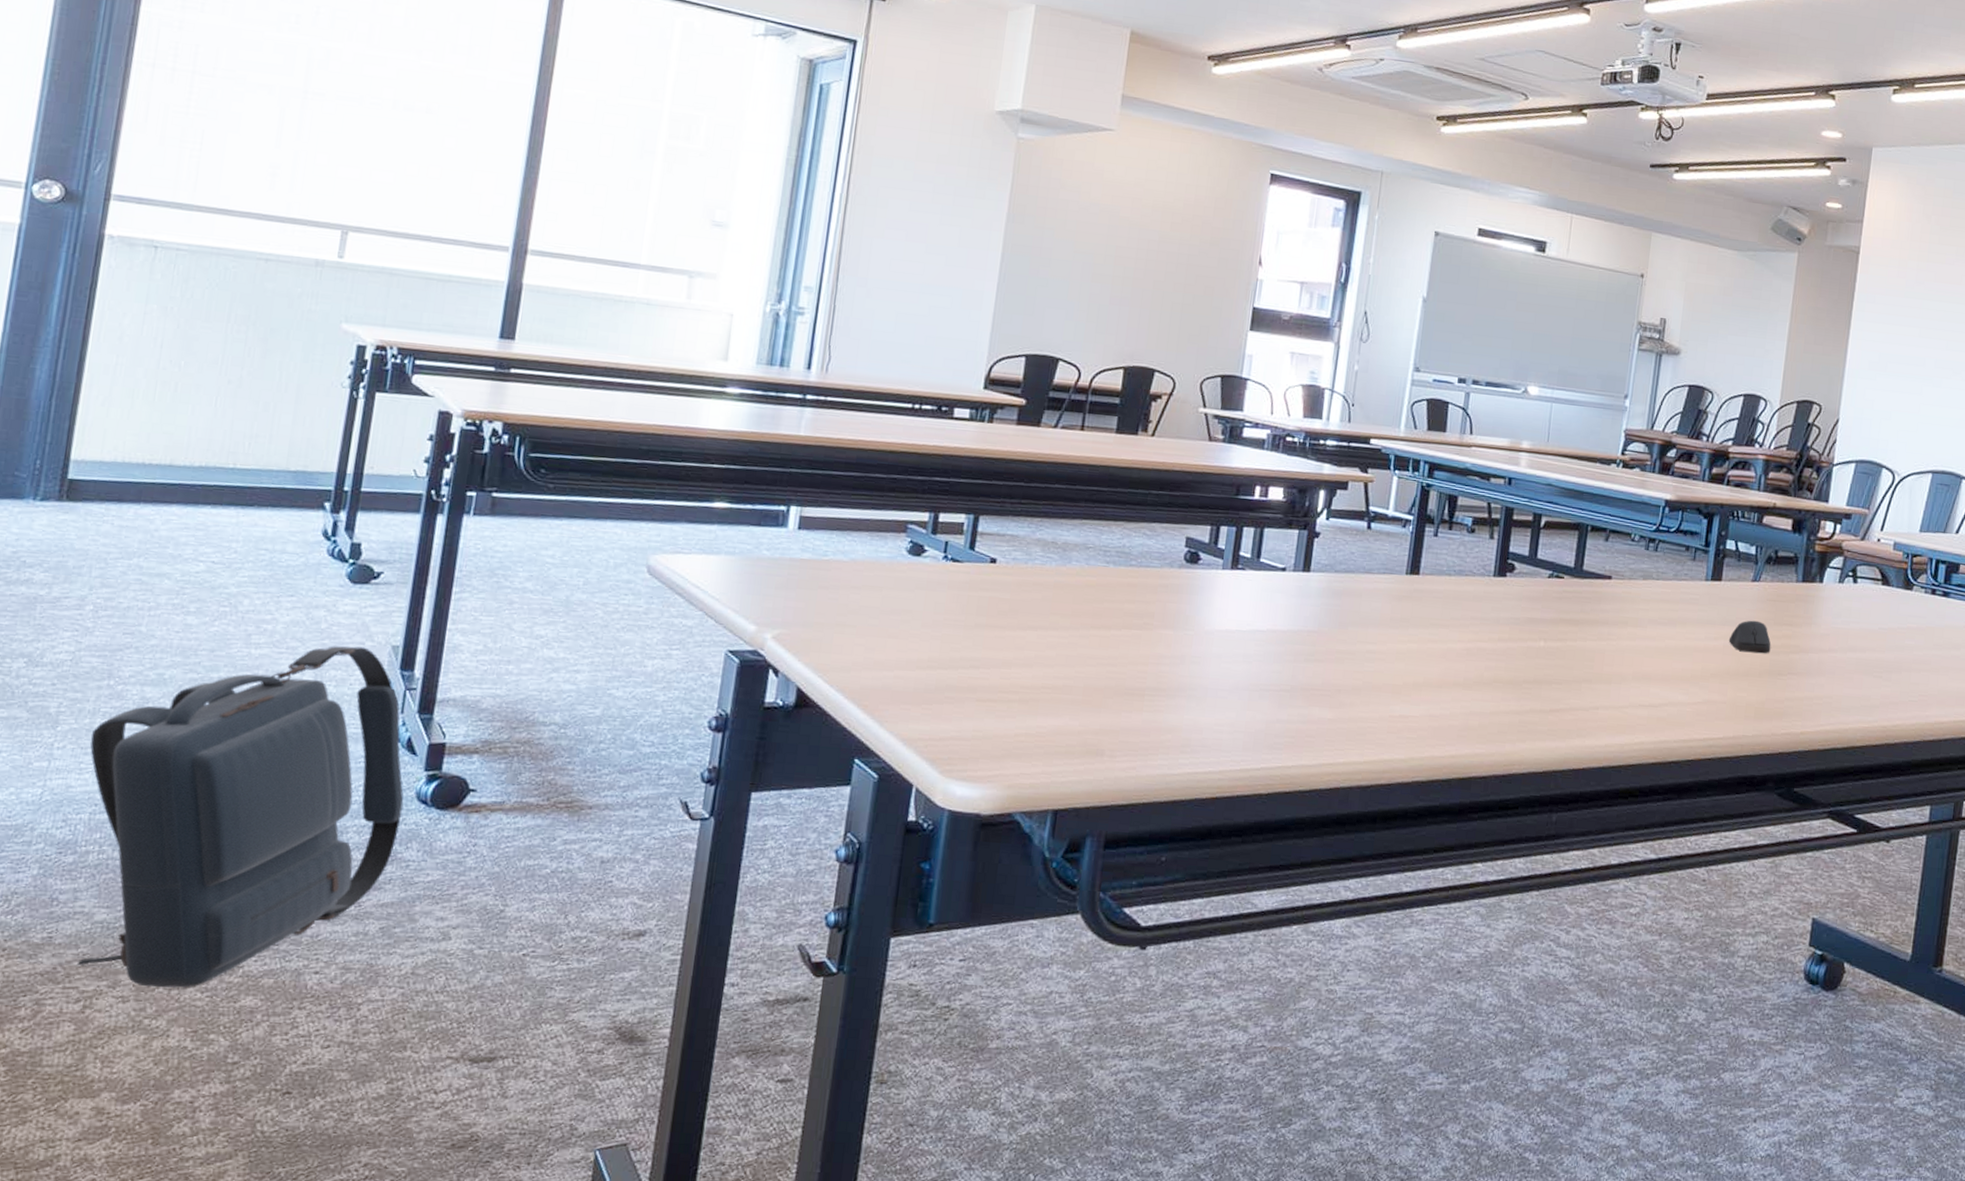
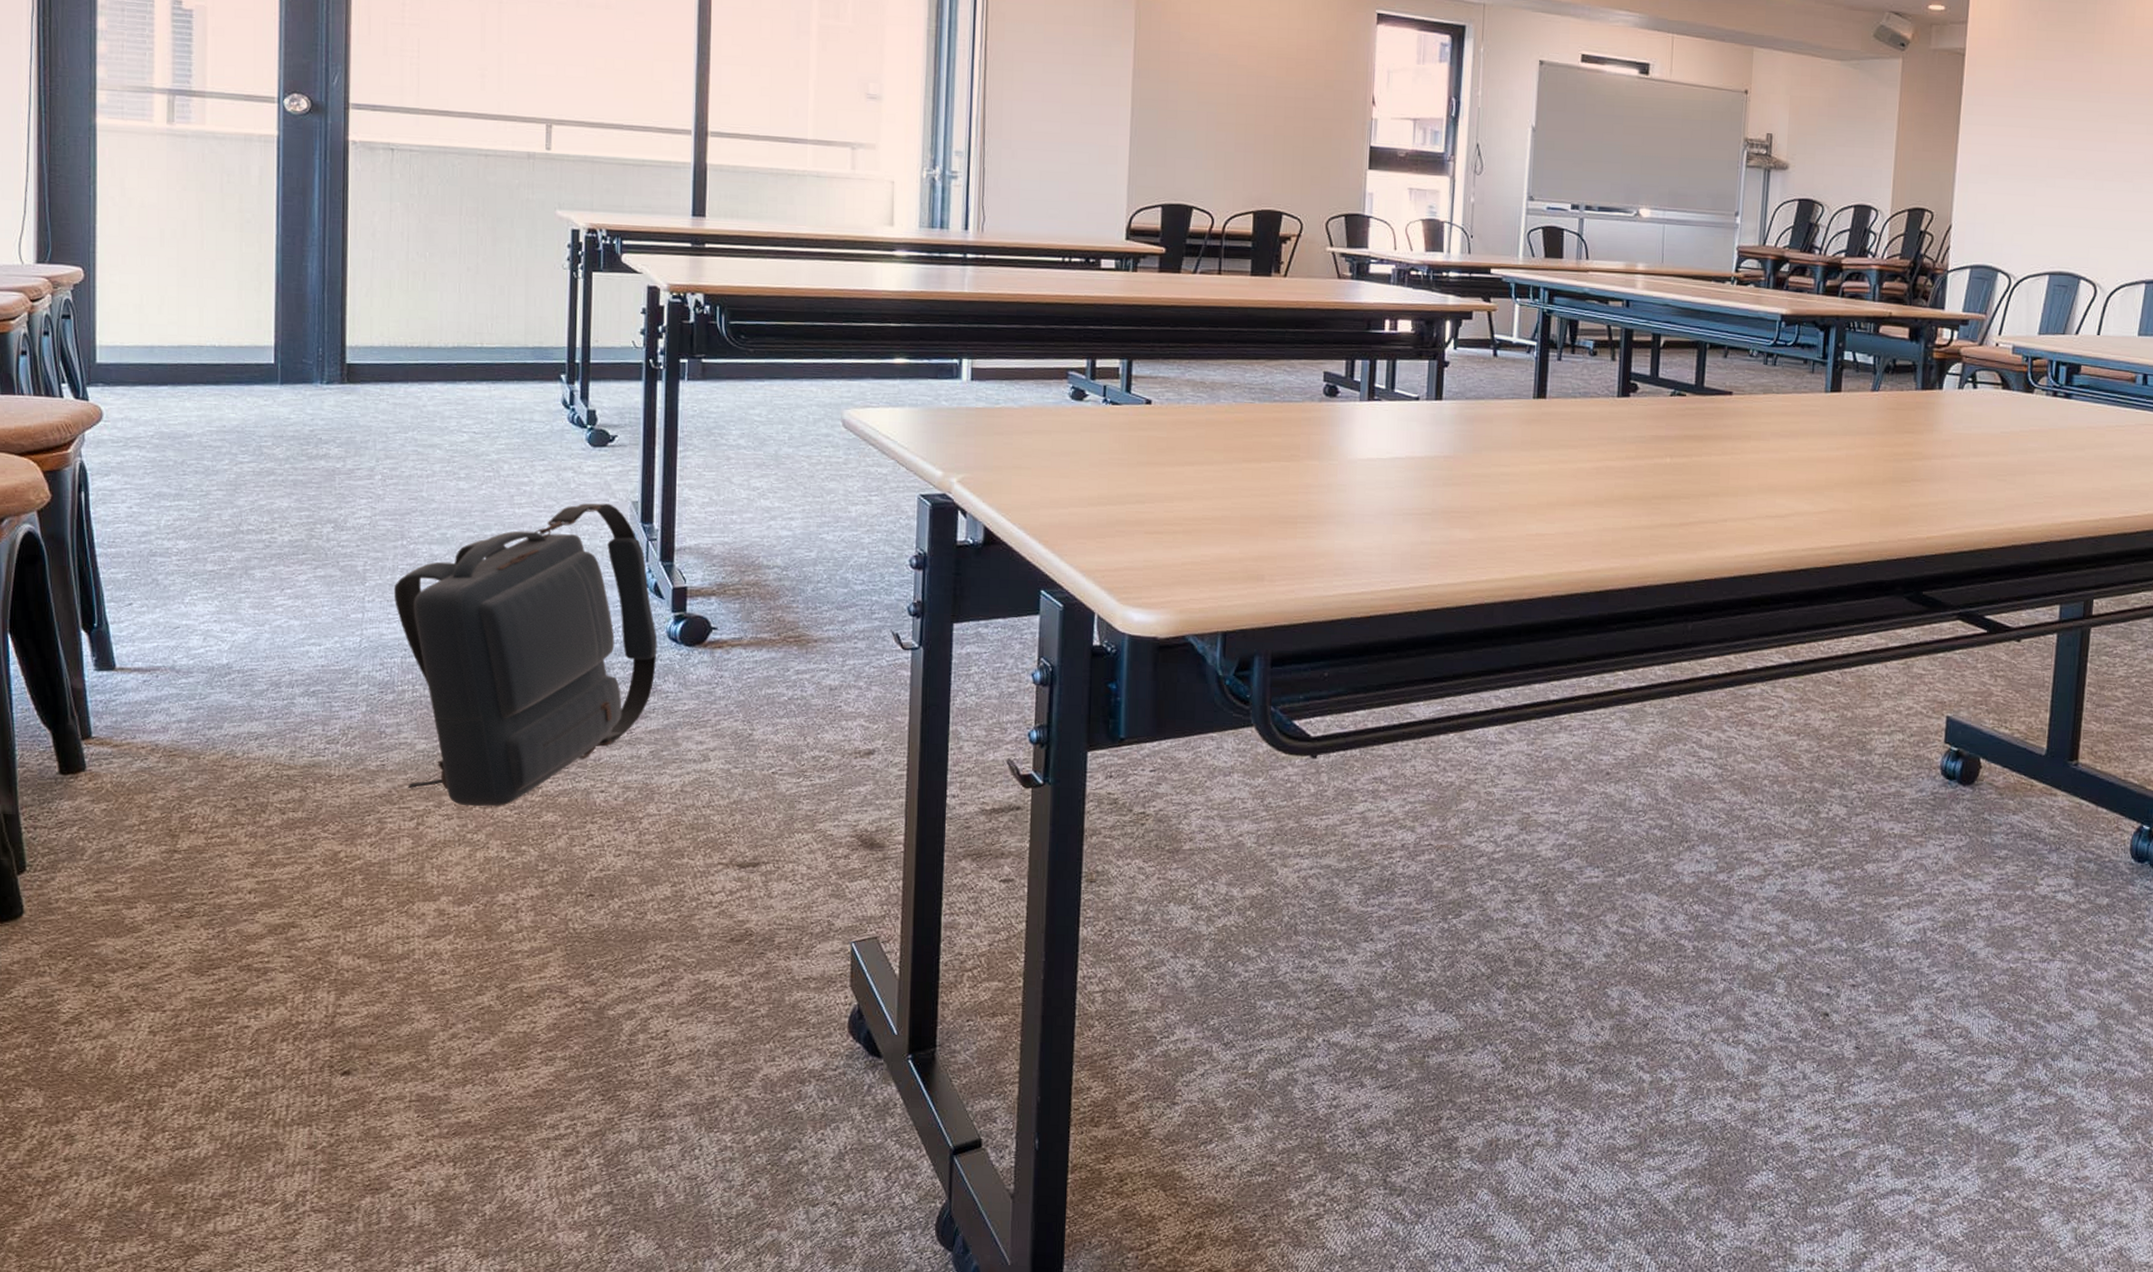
computer mouse: present [1728,620,1771,654] -> none [1851,429,1894,462]

